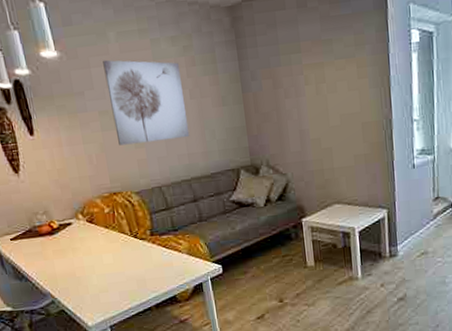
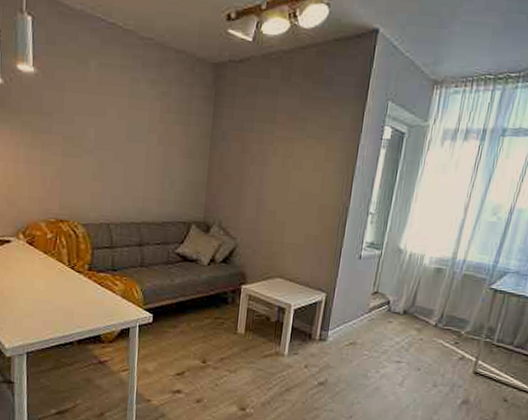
wall art: present [102,60,190,146] -> none [76,86,153,182]

